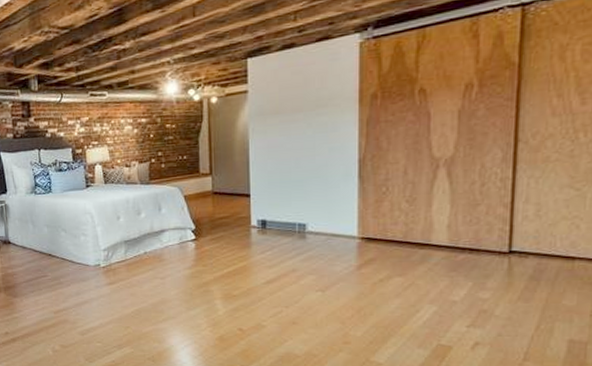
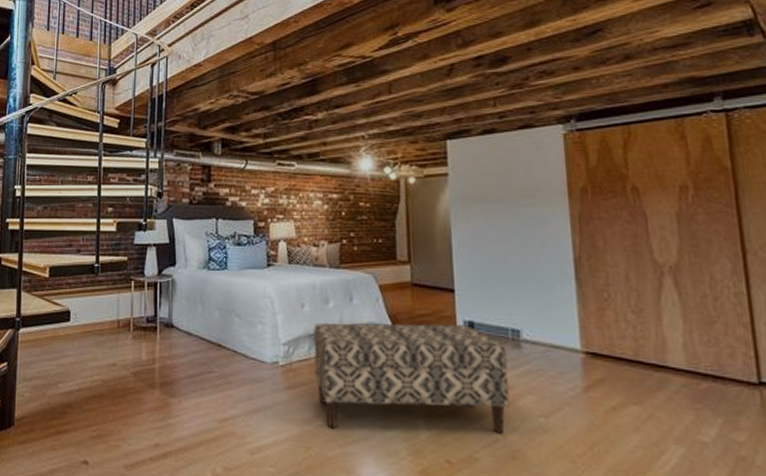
bench: none [128,223,294,312] -> present [313,323,510,434]

